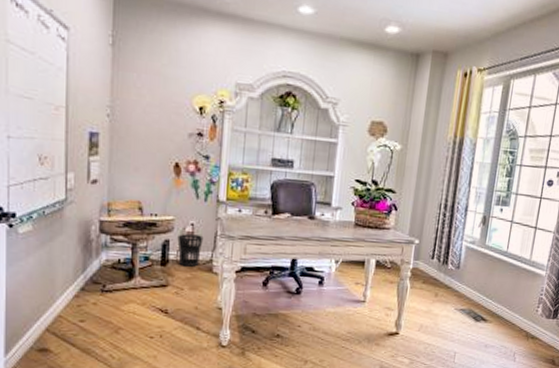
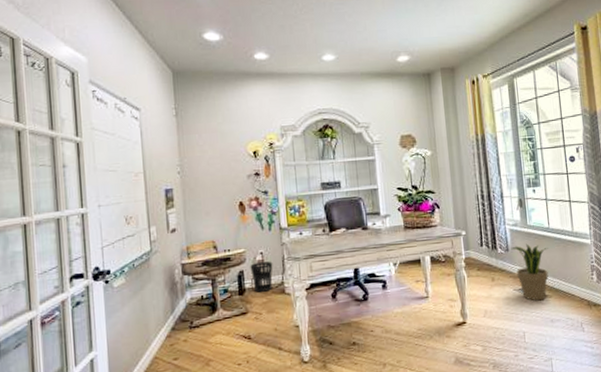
potted plant: none [461,264,501,324] -> present [510,243,549,301]

